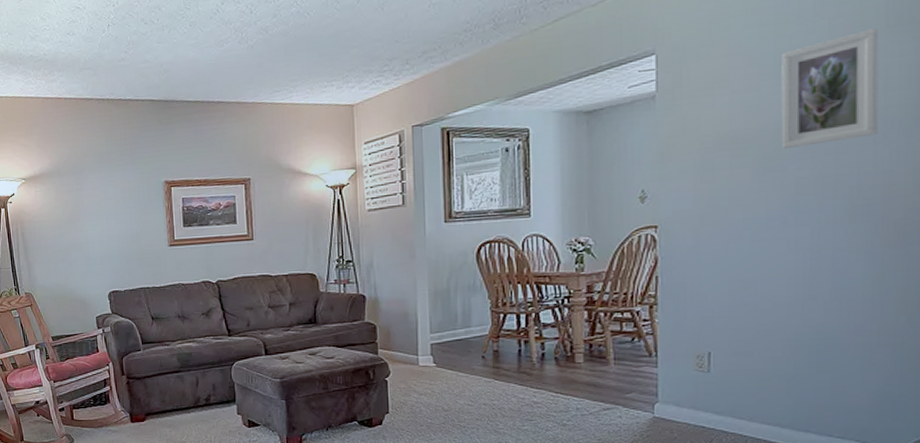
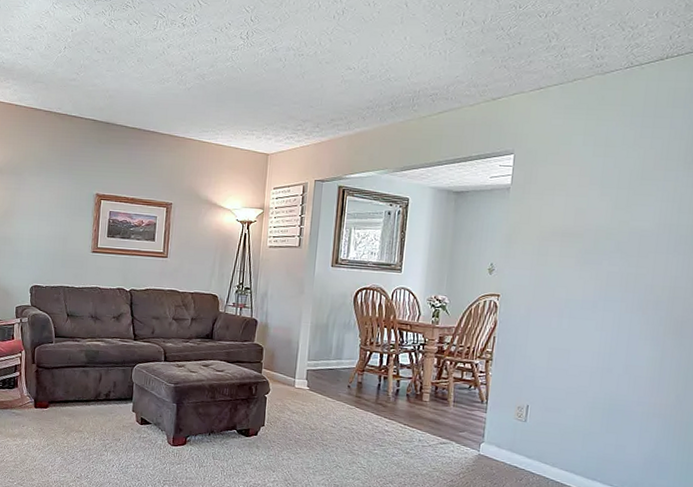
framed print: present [781,28,879,150] -> none [600,162,679,248]

